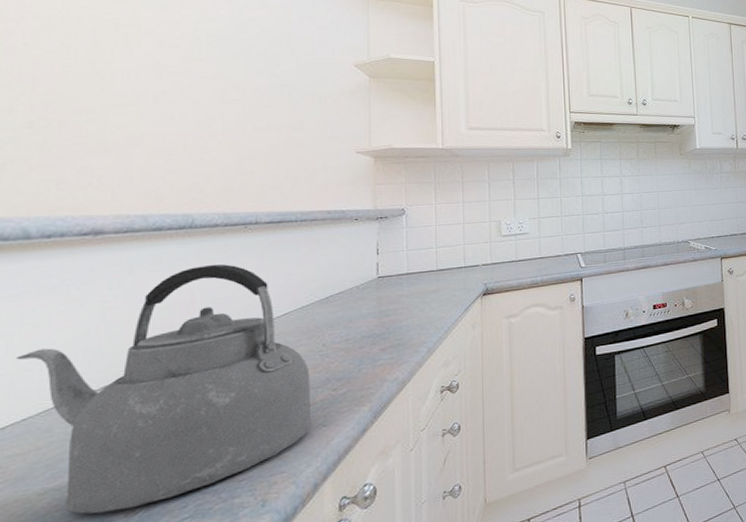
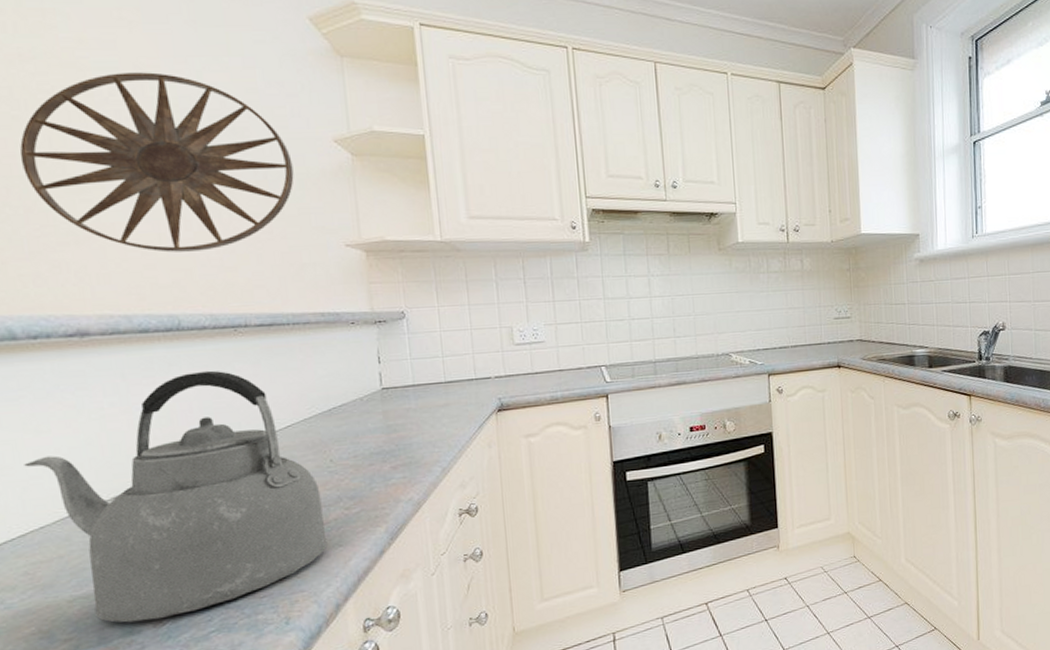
wall art: none [62,8,316,159] -> present [19,72,294,253]

